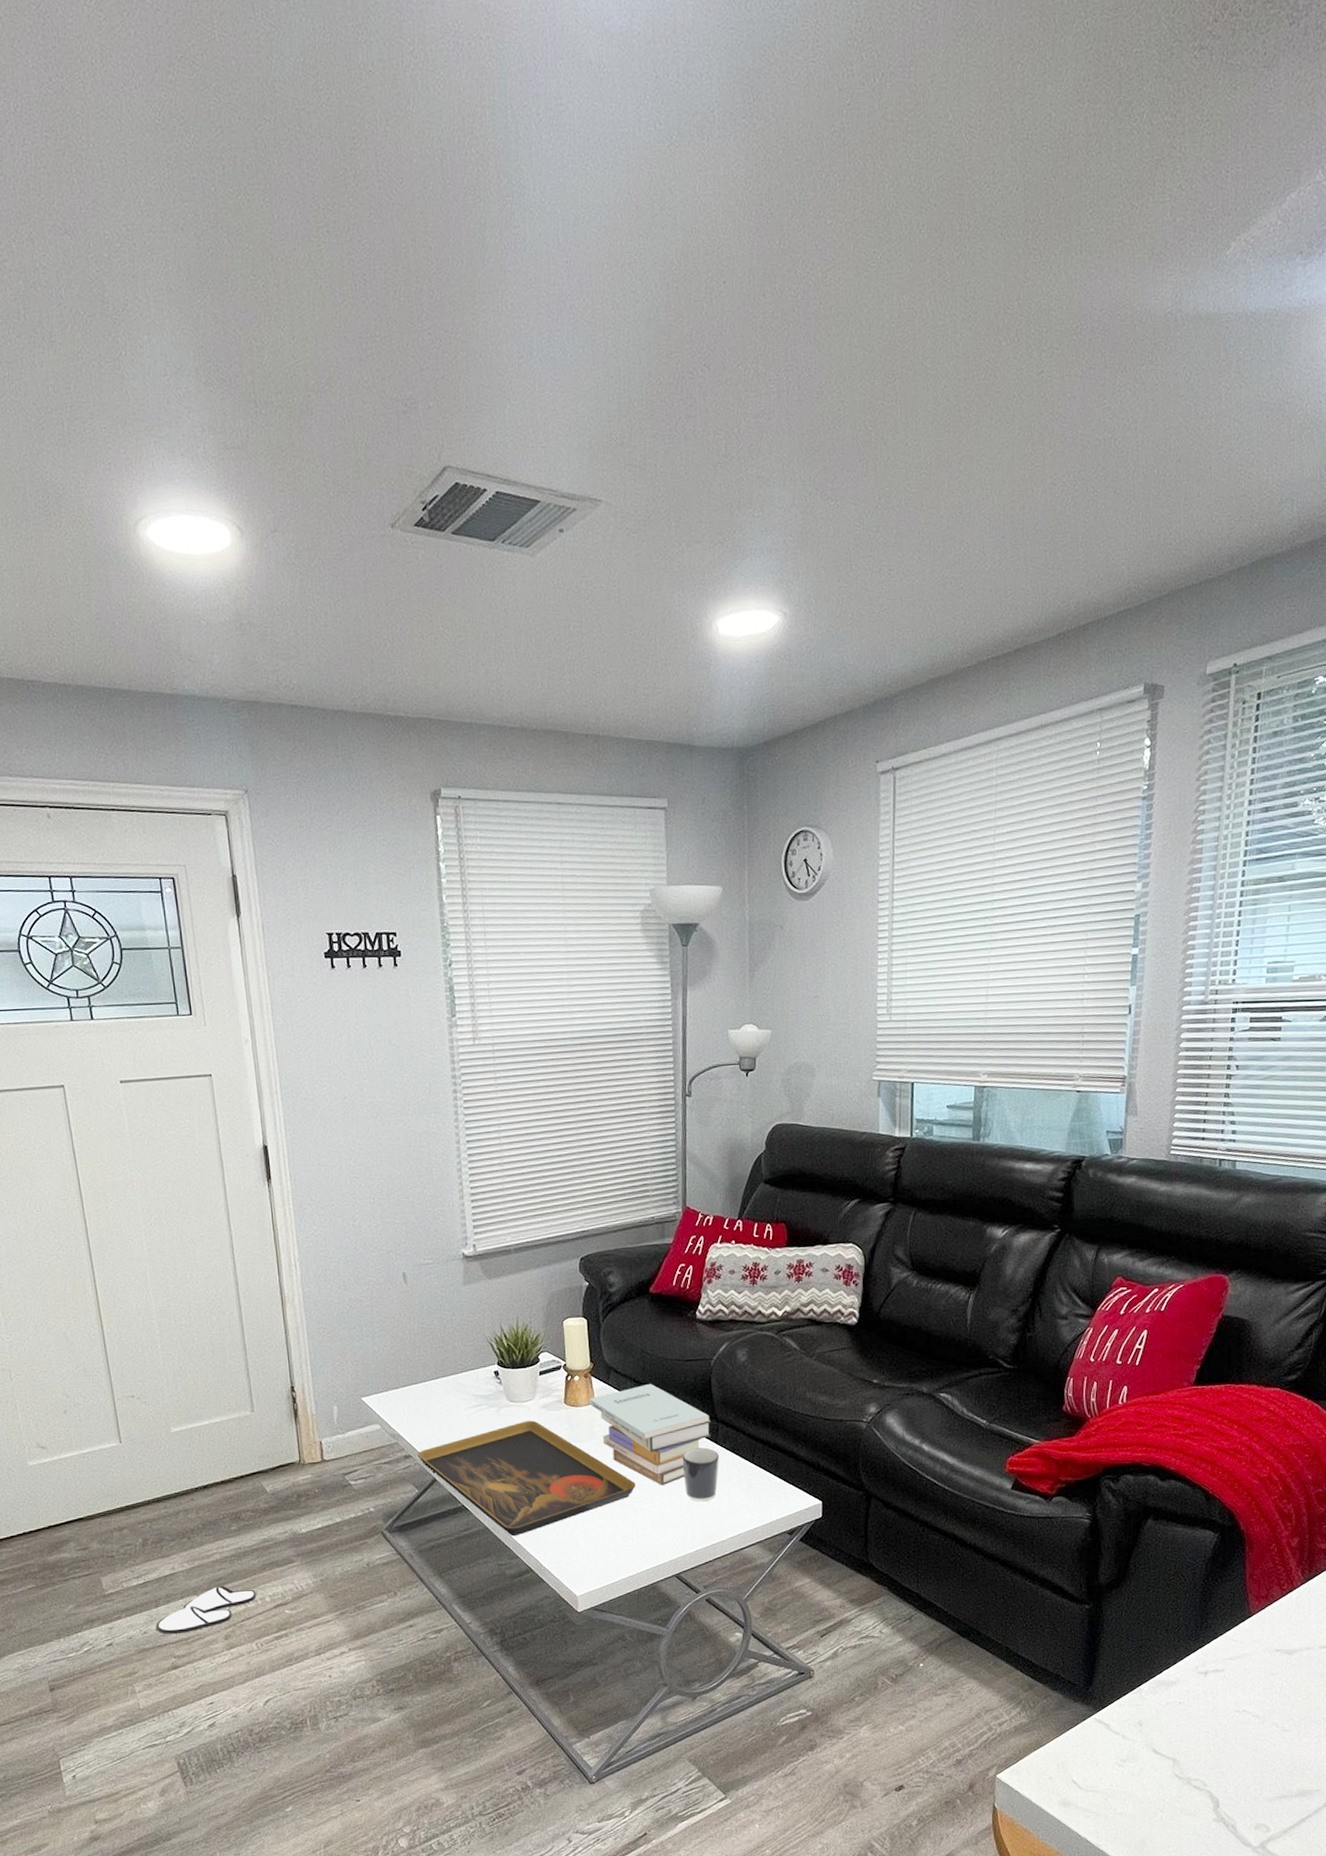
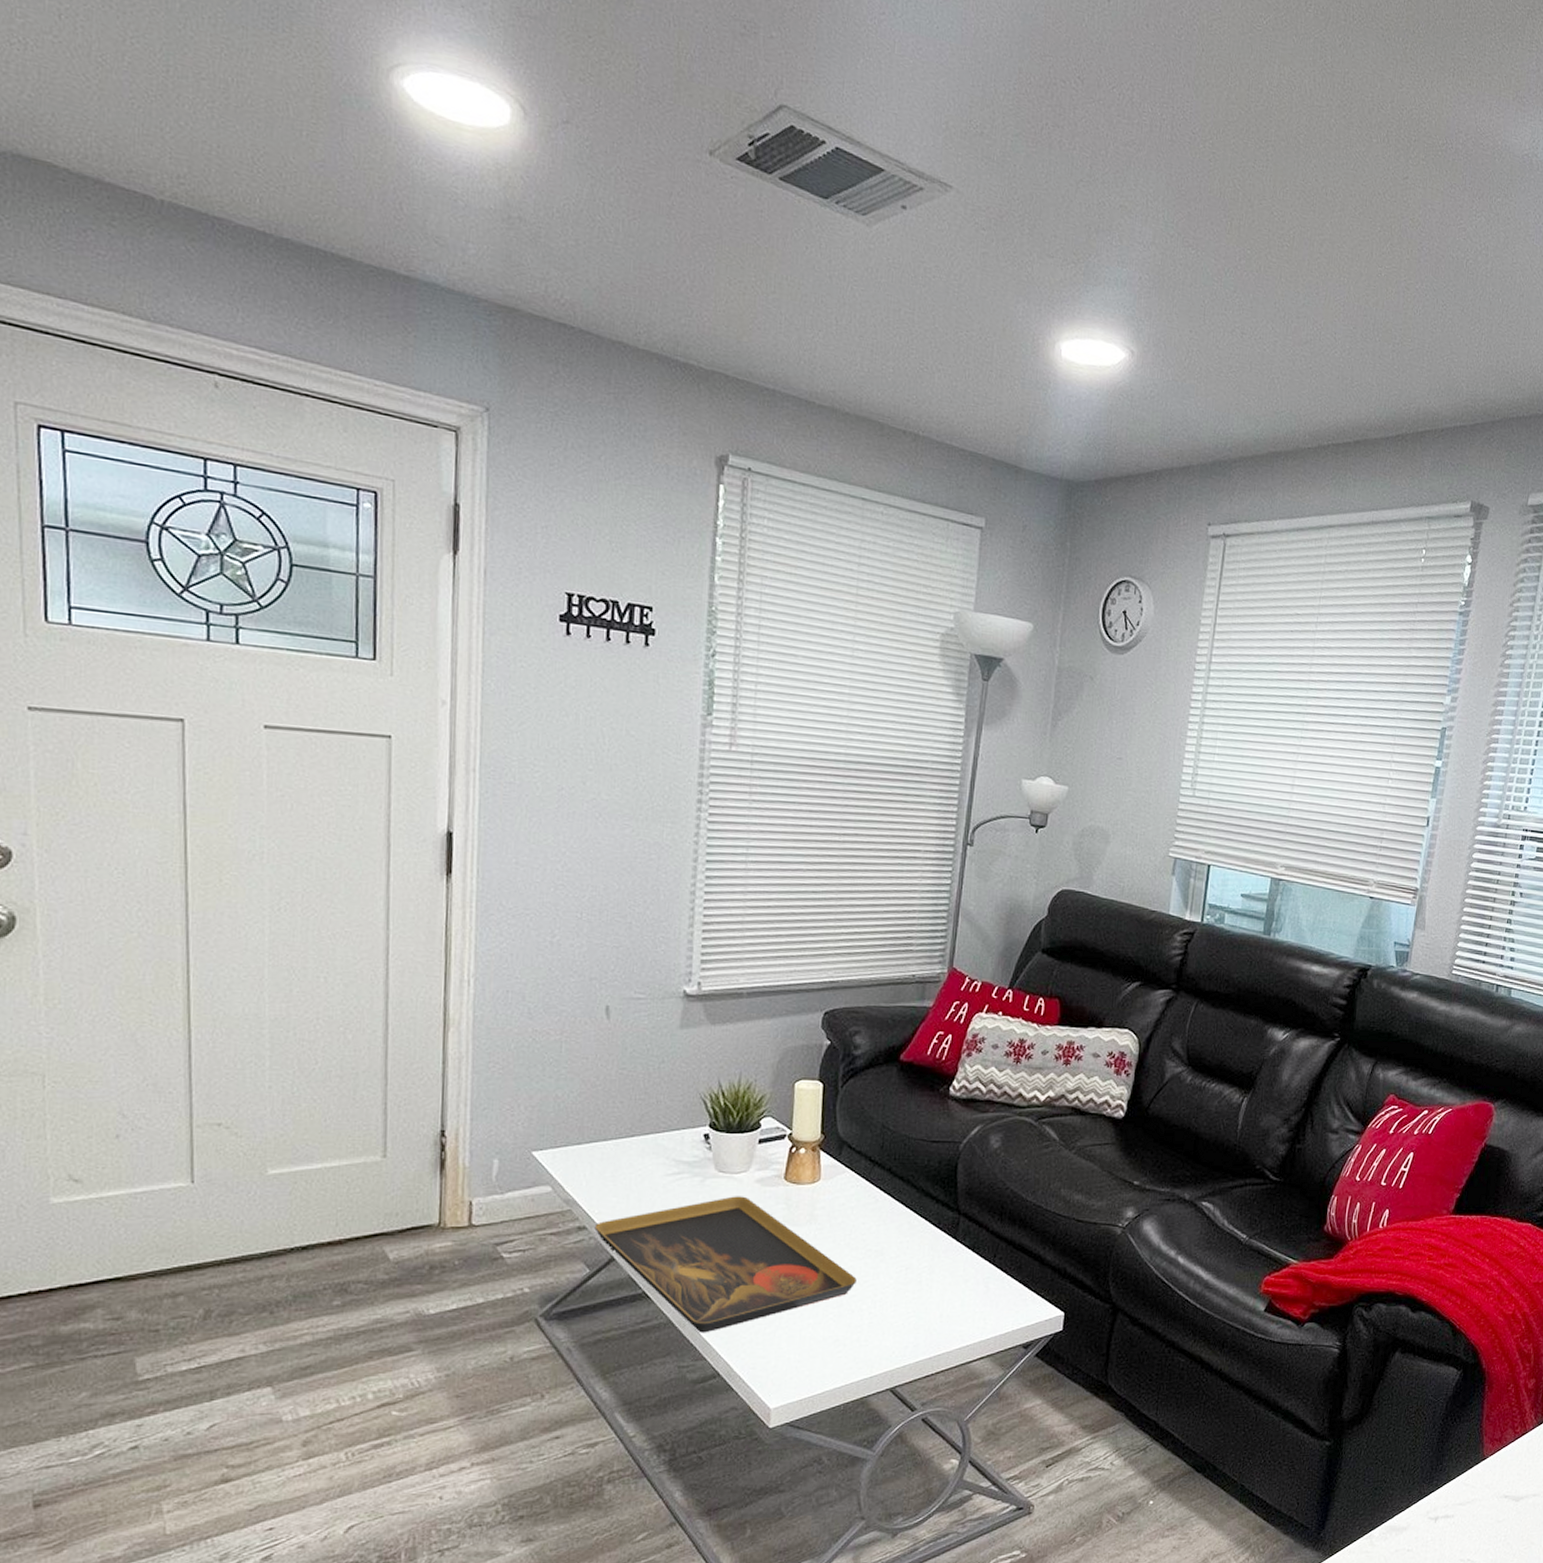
slippers: present [155,1585,257,1634] -> none [205,1375,356,1437]
books: present [588,1383,711,1485] -> none [813,1164,952,1283]
mug: present [682,1447,720,1502] -> none [913,1242,957,1305]

